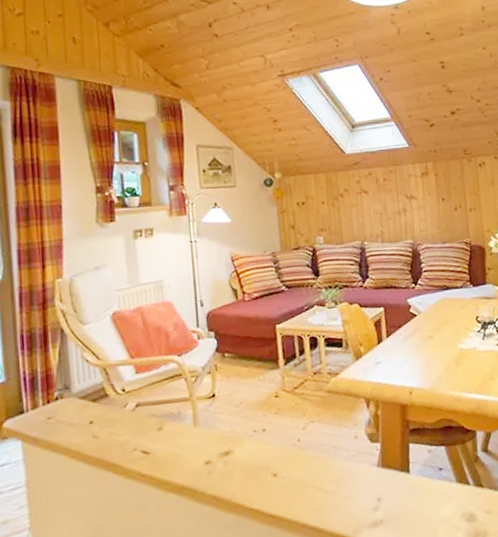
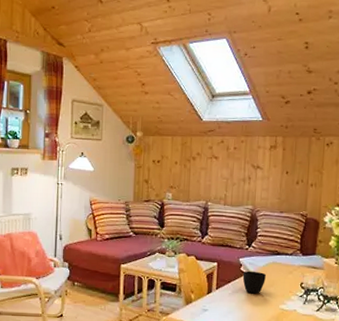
cup: none [413,311,439,337] -> present [242,271,266,294]

